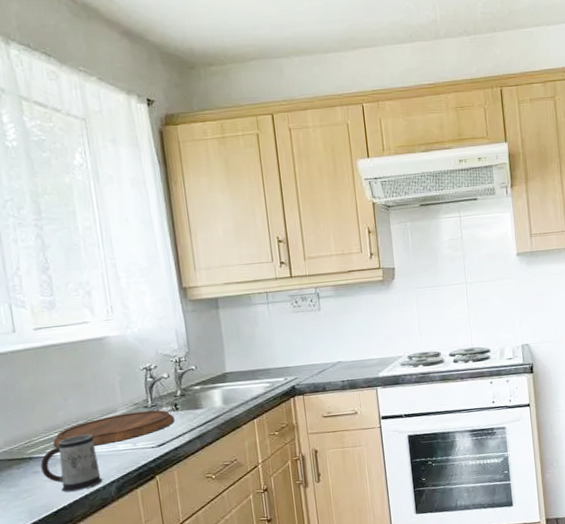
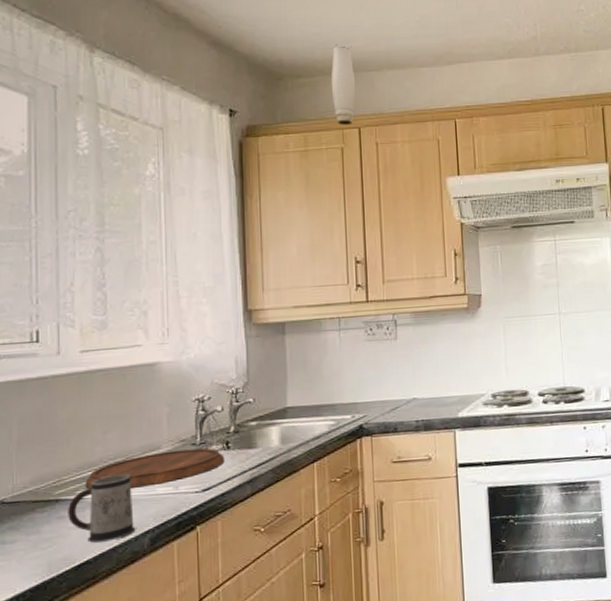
vase: none [240,32,267,112] -> present [331,44,356,126]

